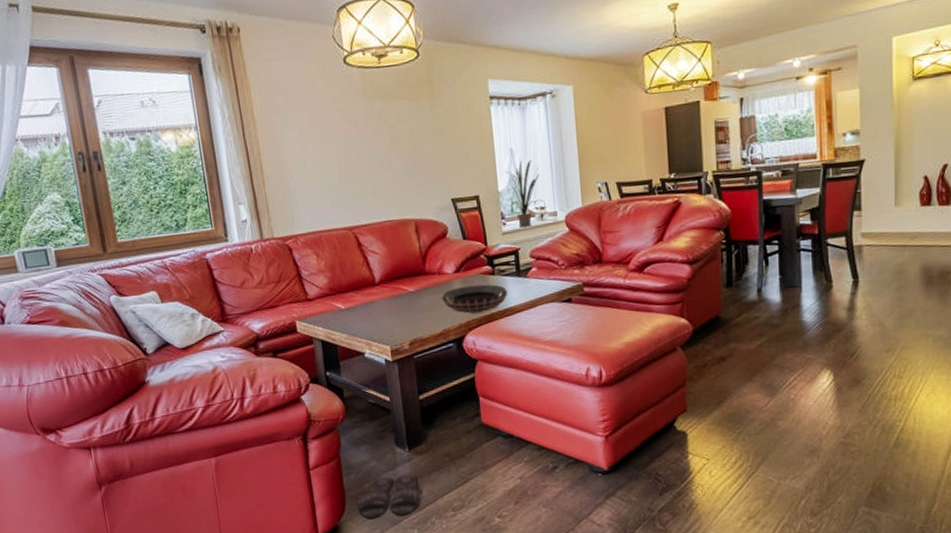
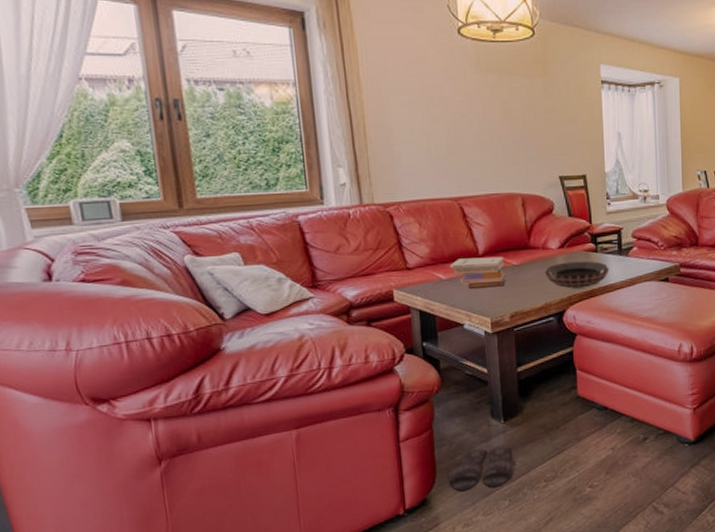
books: none [347,283,403,317] -> present [449,256,506,289]
house plant: present [505,160,539,228] -> none [612,144,644,209]

